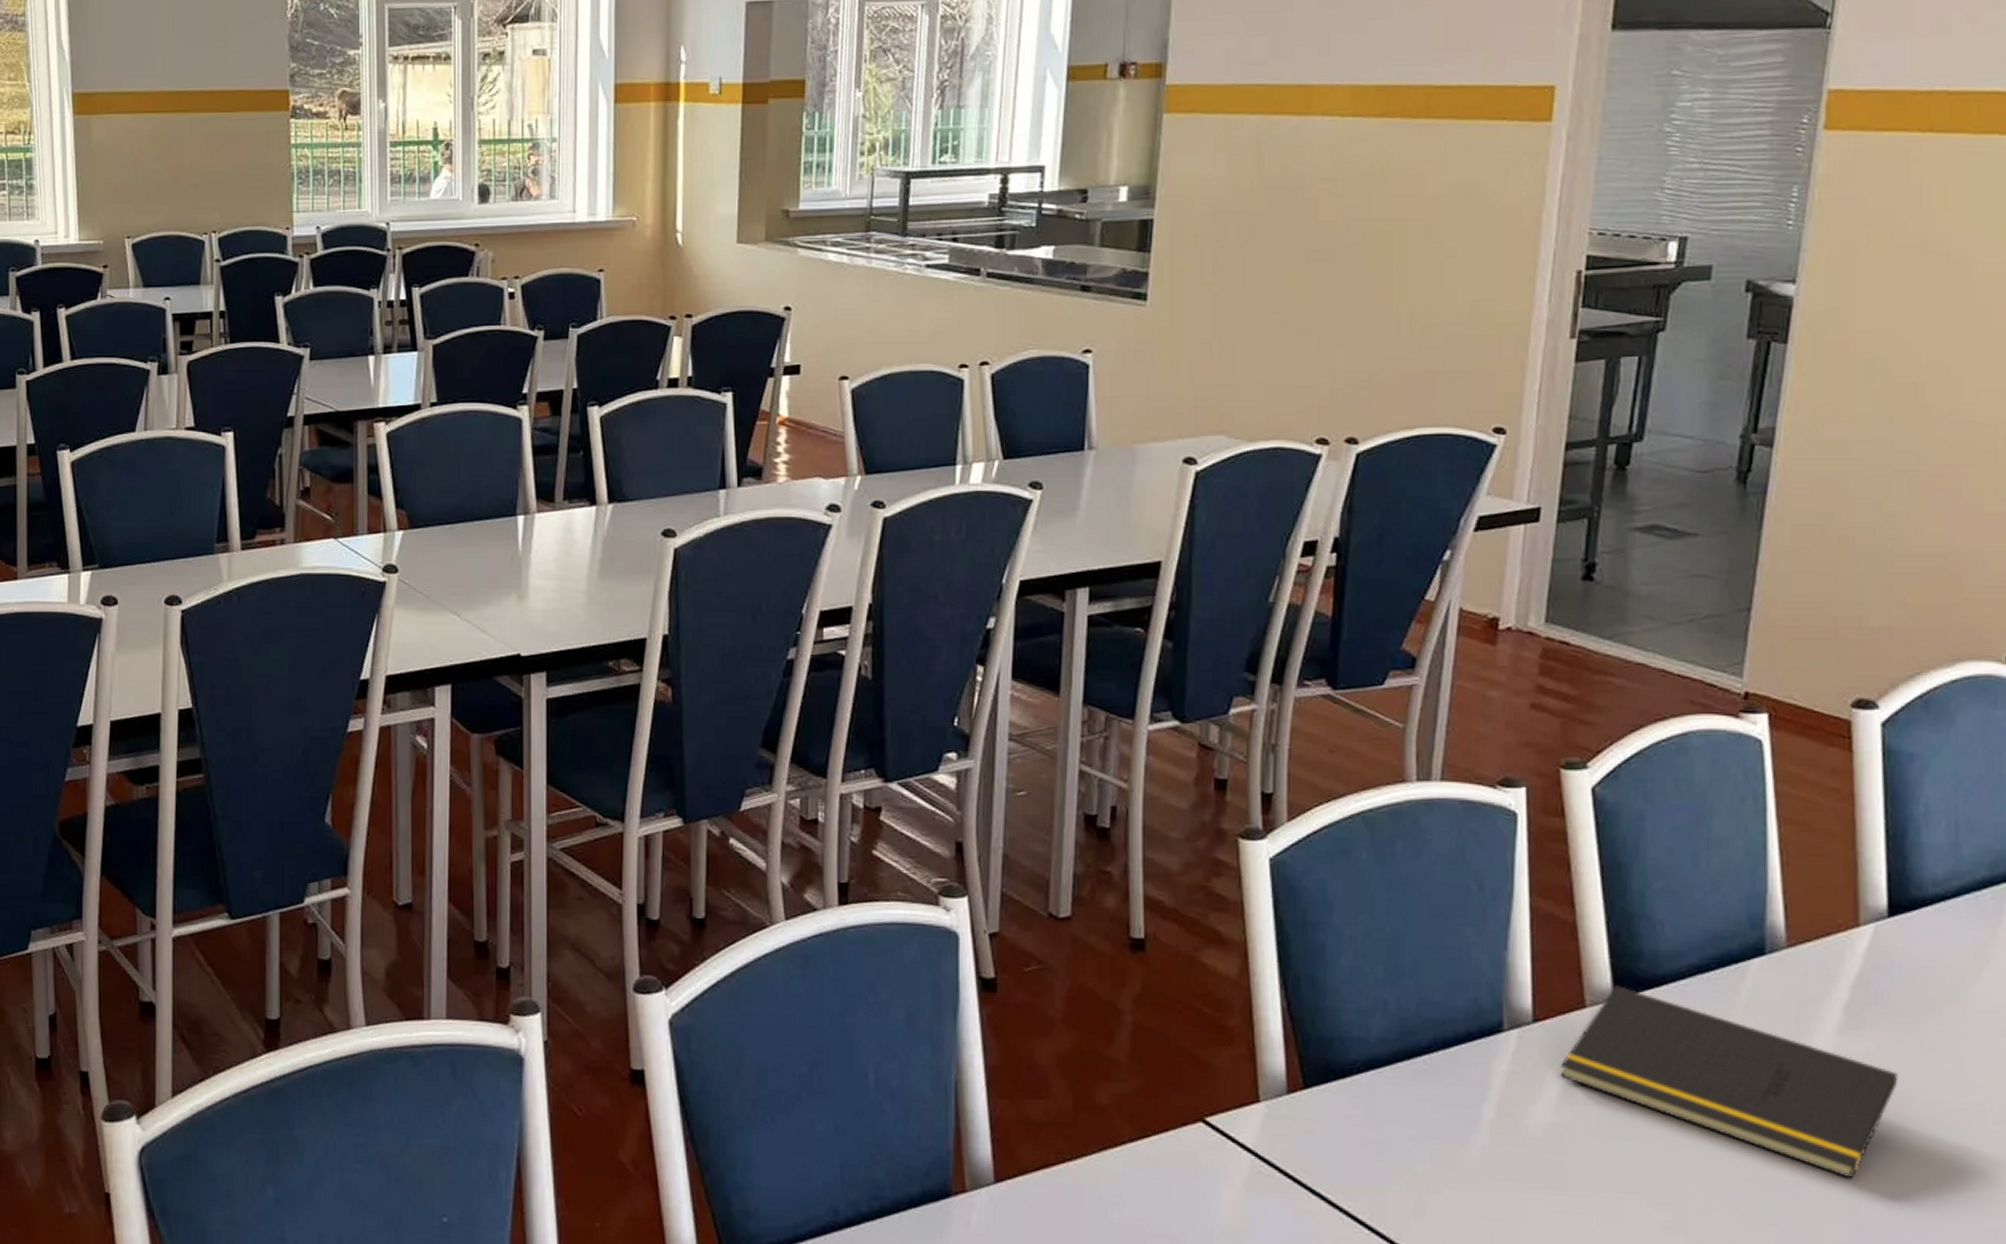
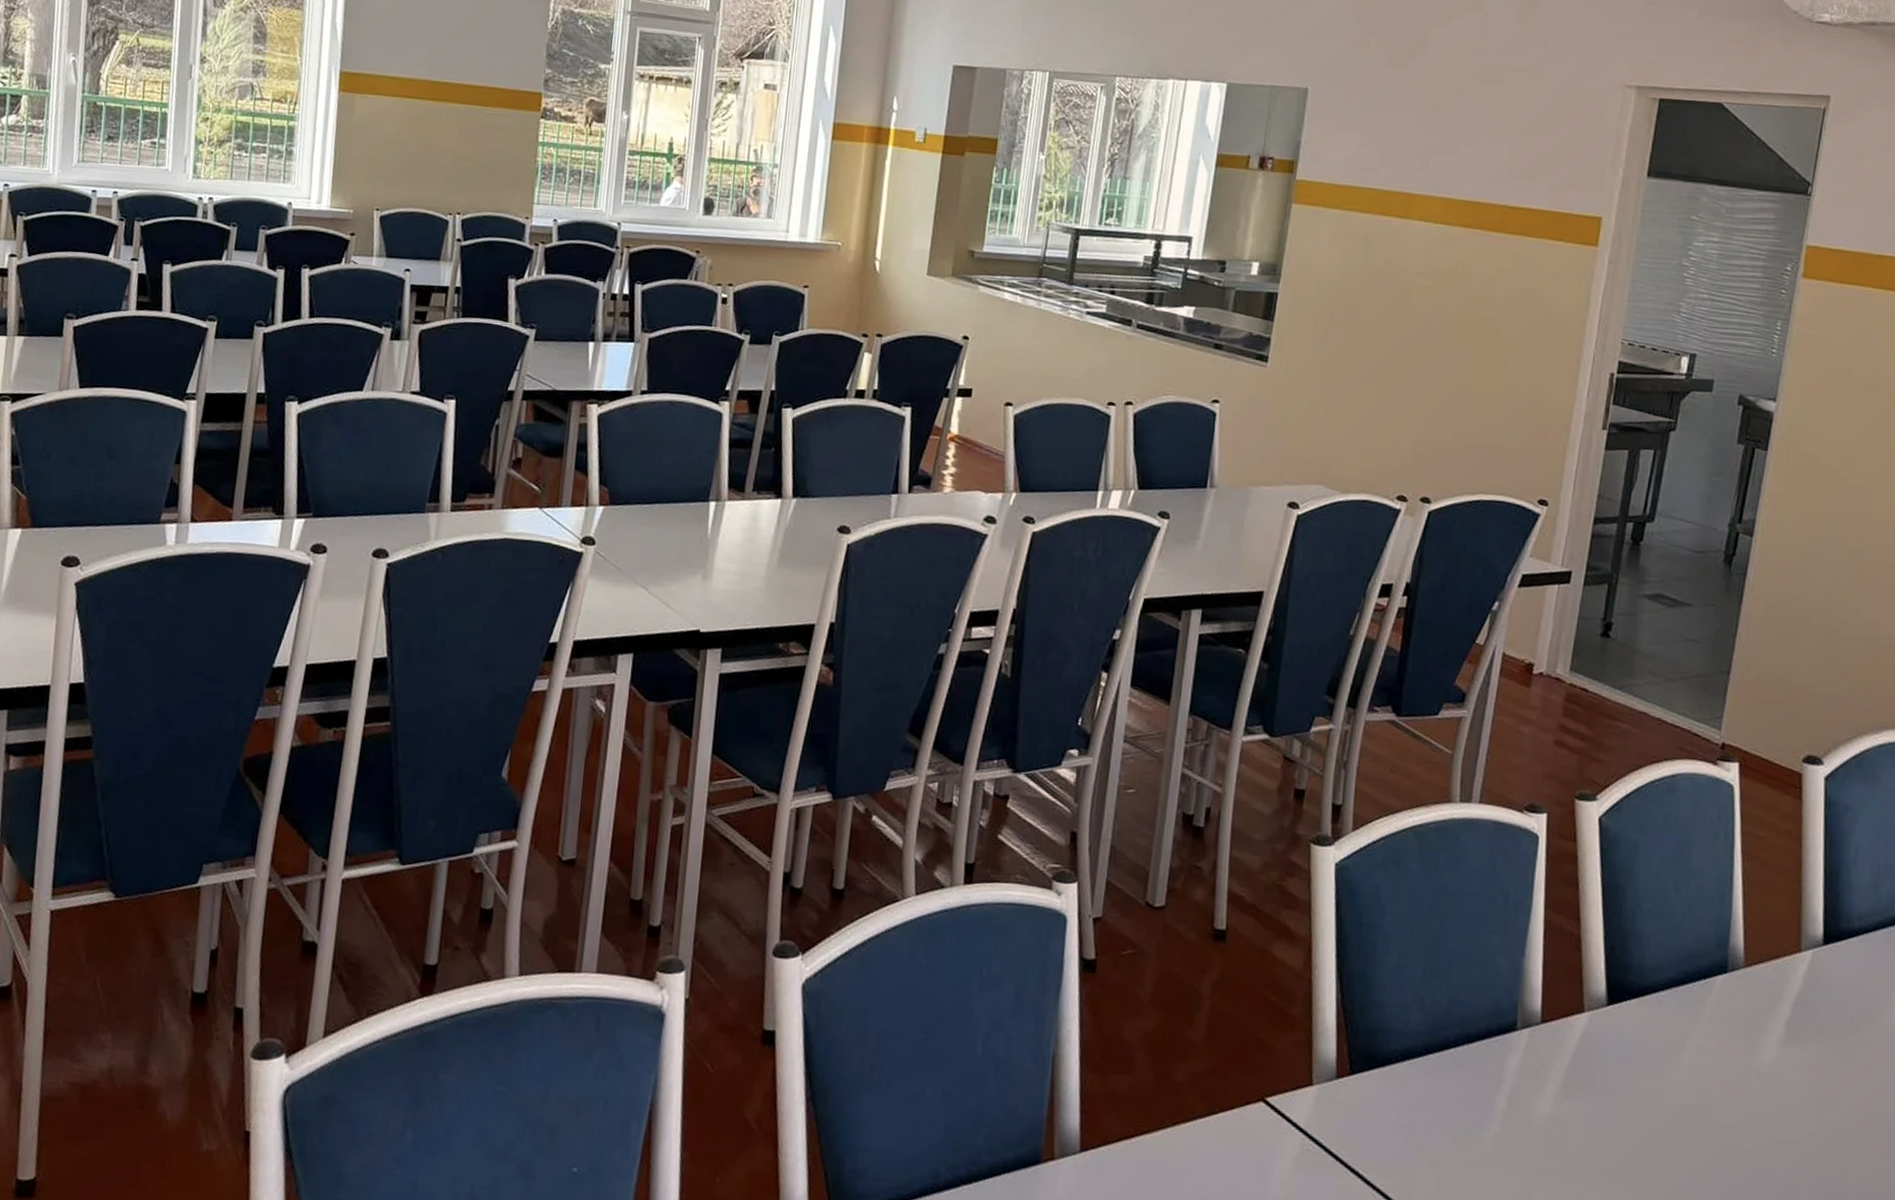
notepad: present [1560,985,1898,1179] -> none [1560,993,1826,1174]

